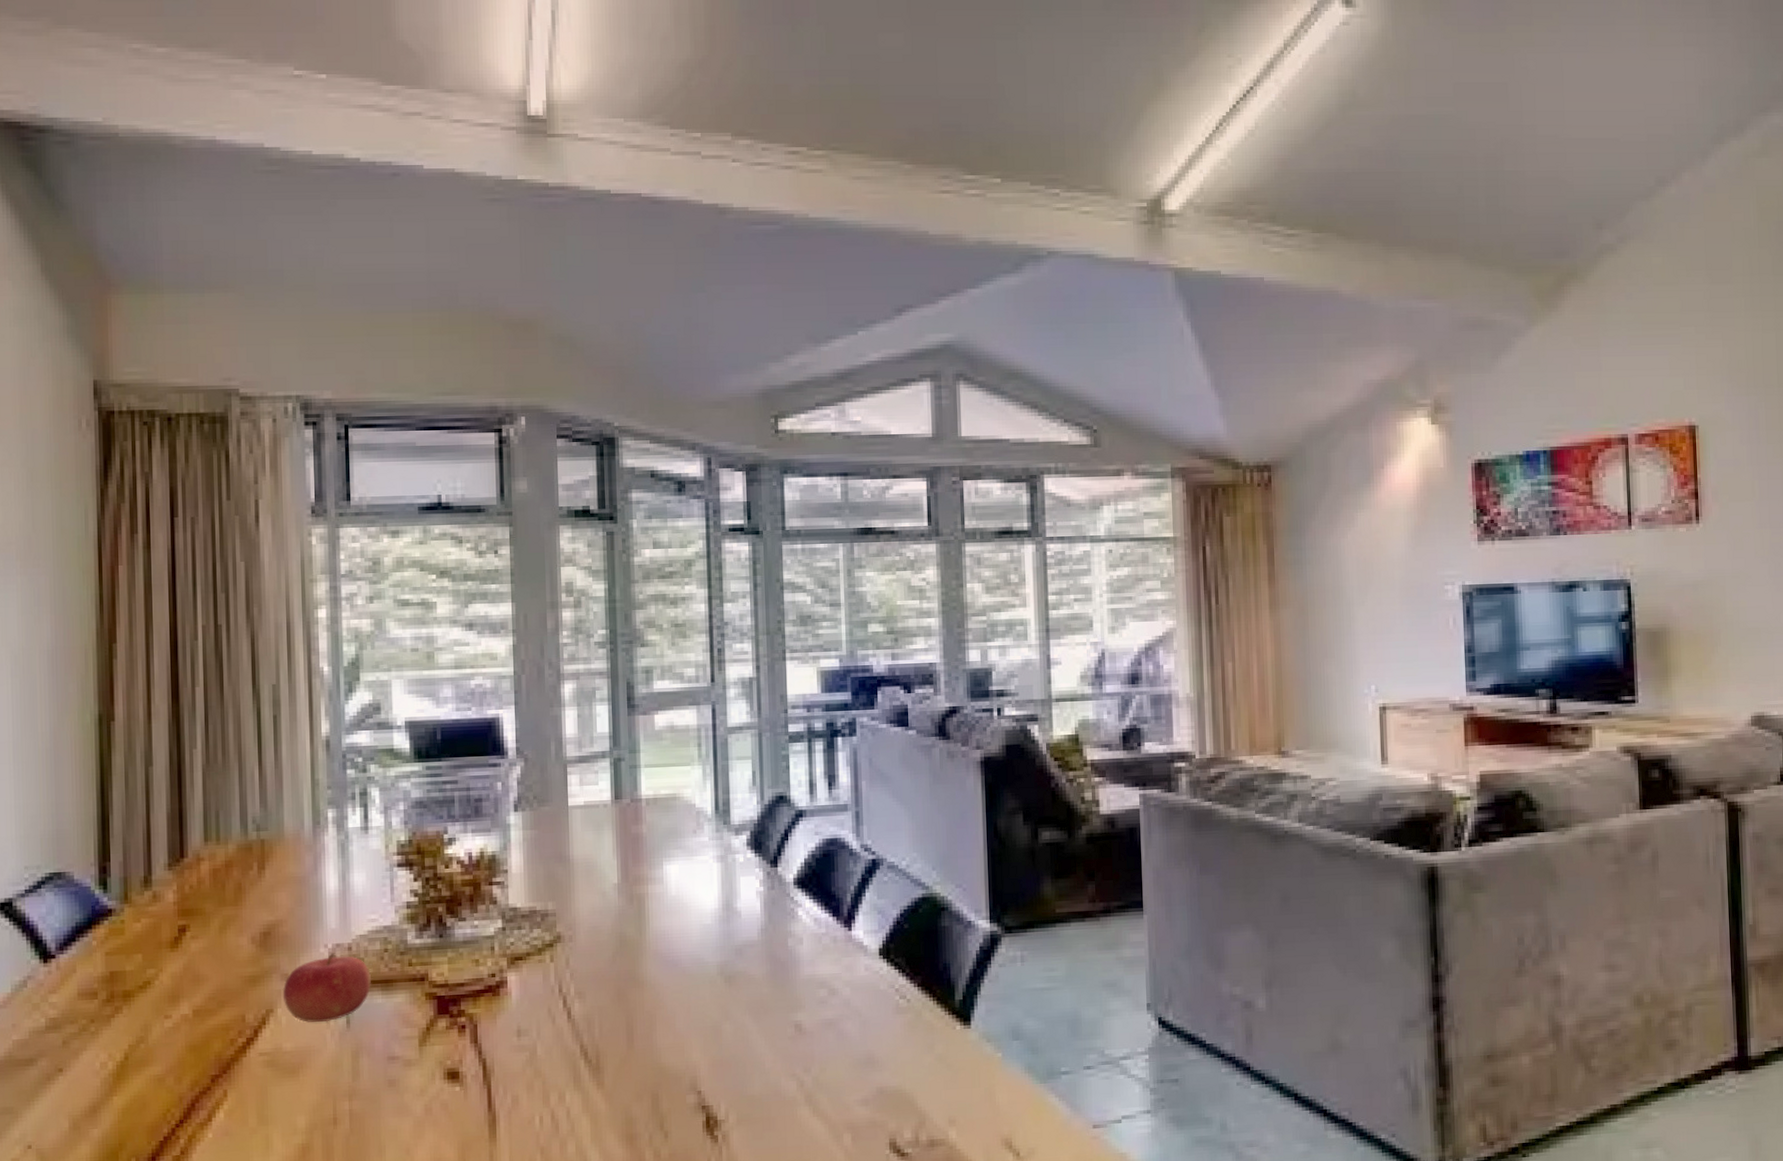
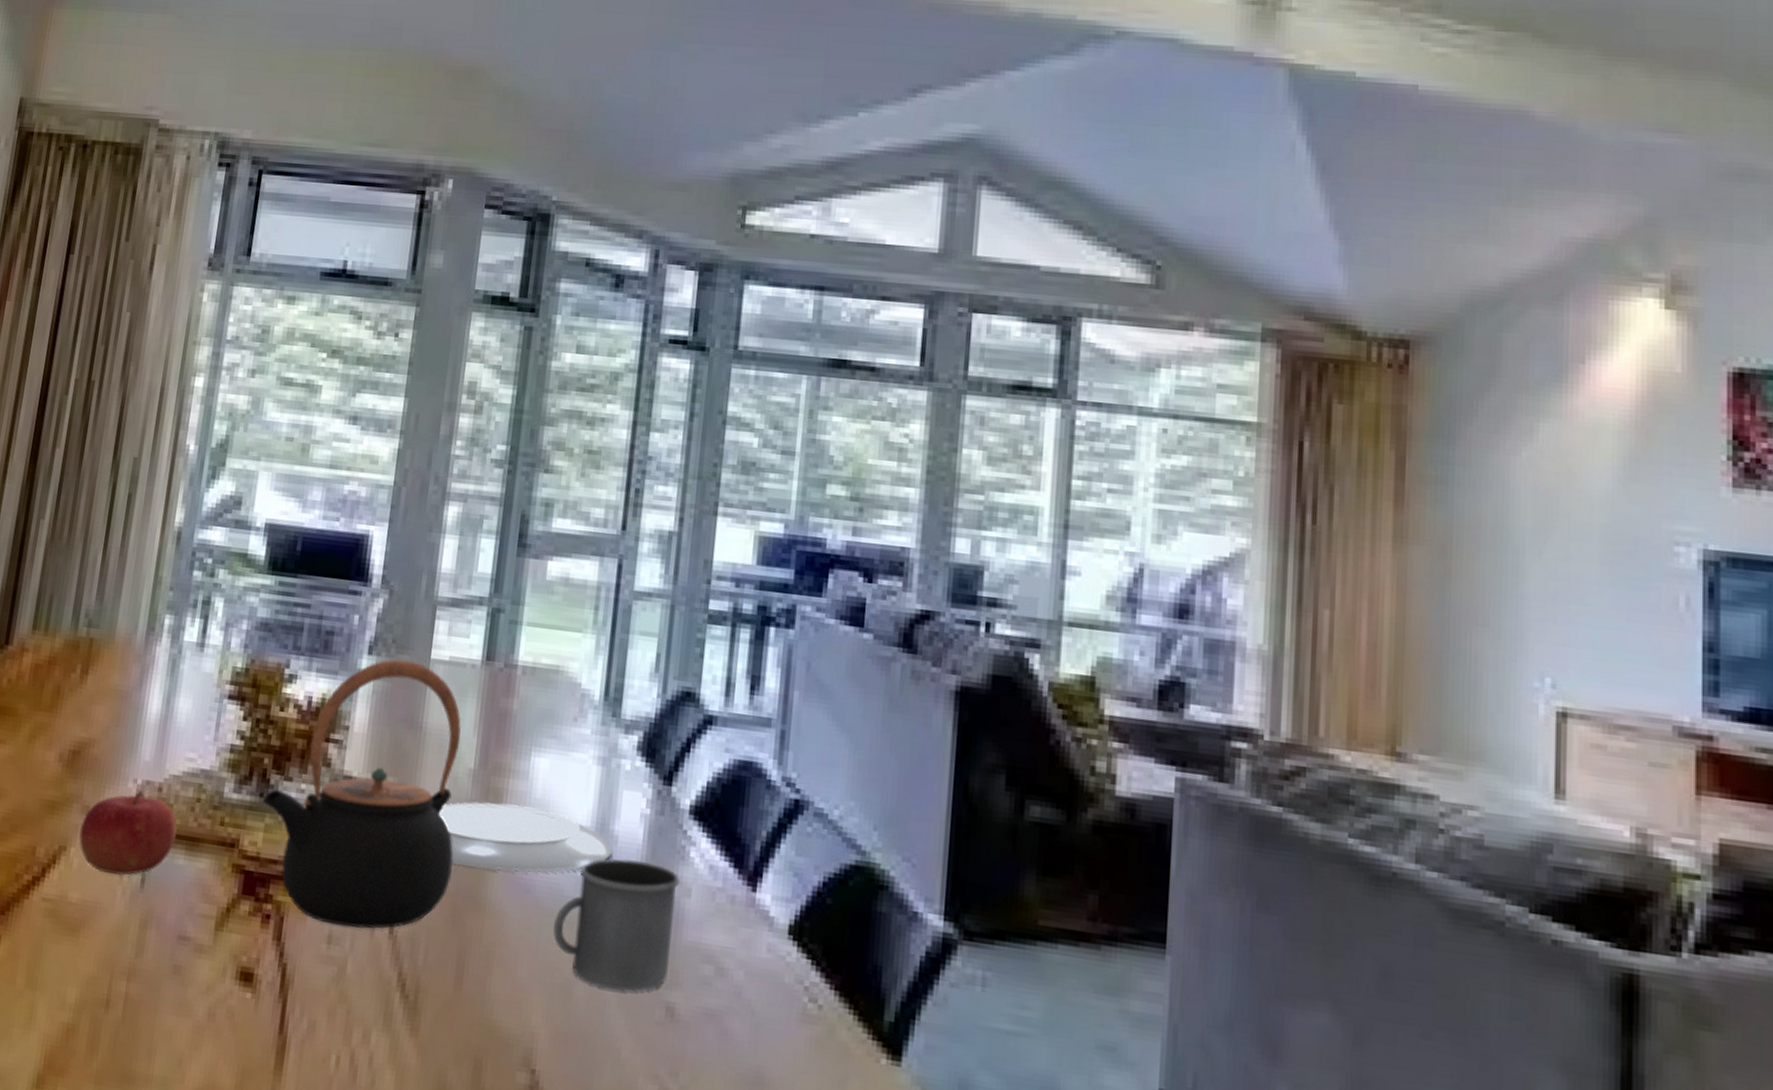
teapot: none [442,810,612,1022] -> present [262,659,461,929]
plate: none [595,902,738,958] -> present [439,801,613,873]
mug: none [699,926,793,1022] -> present [552,858,680,992]

